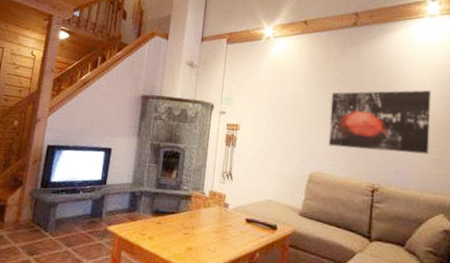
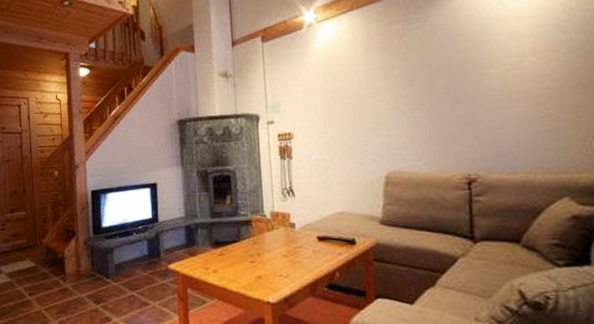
wall art: present [328,90,432,155] -> none [399,45,540,139]

